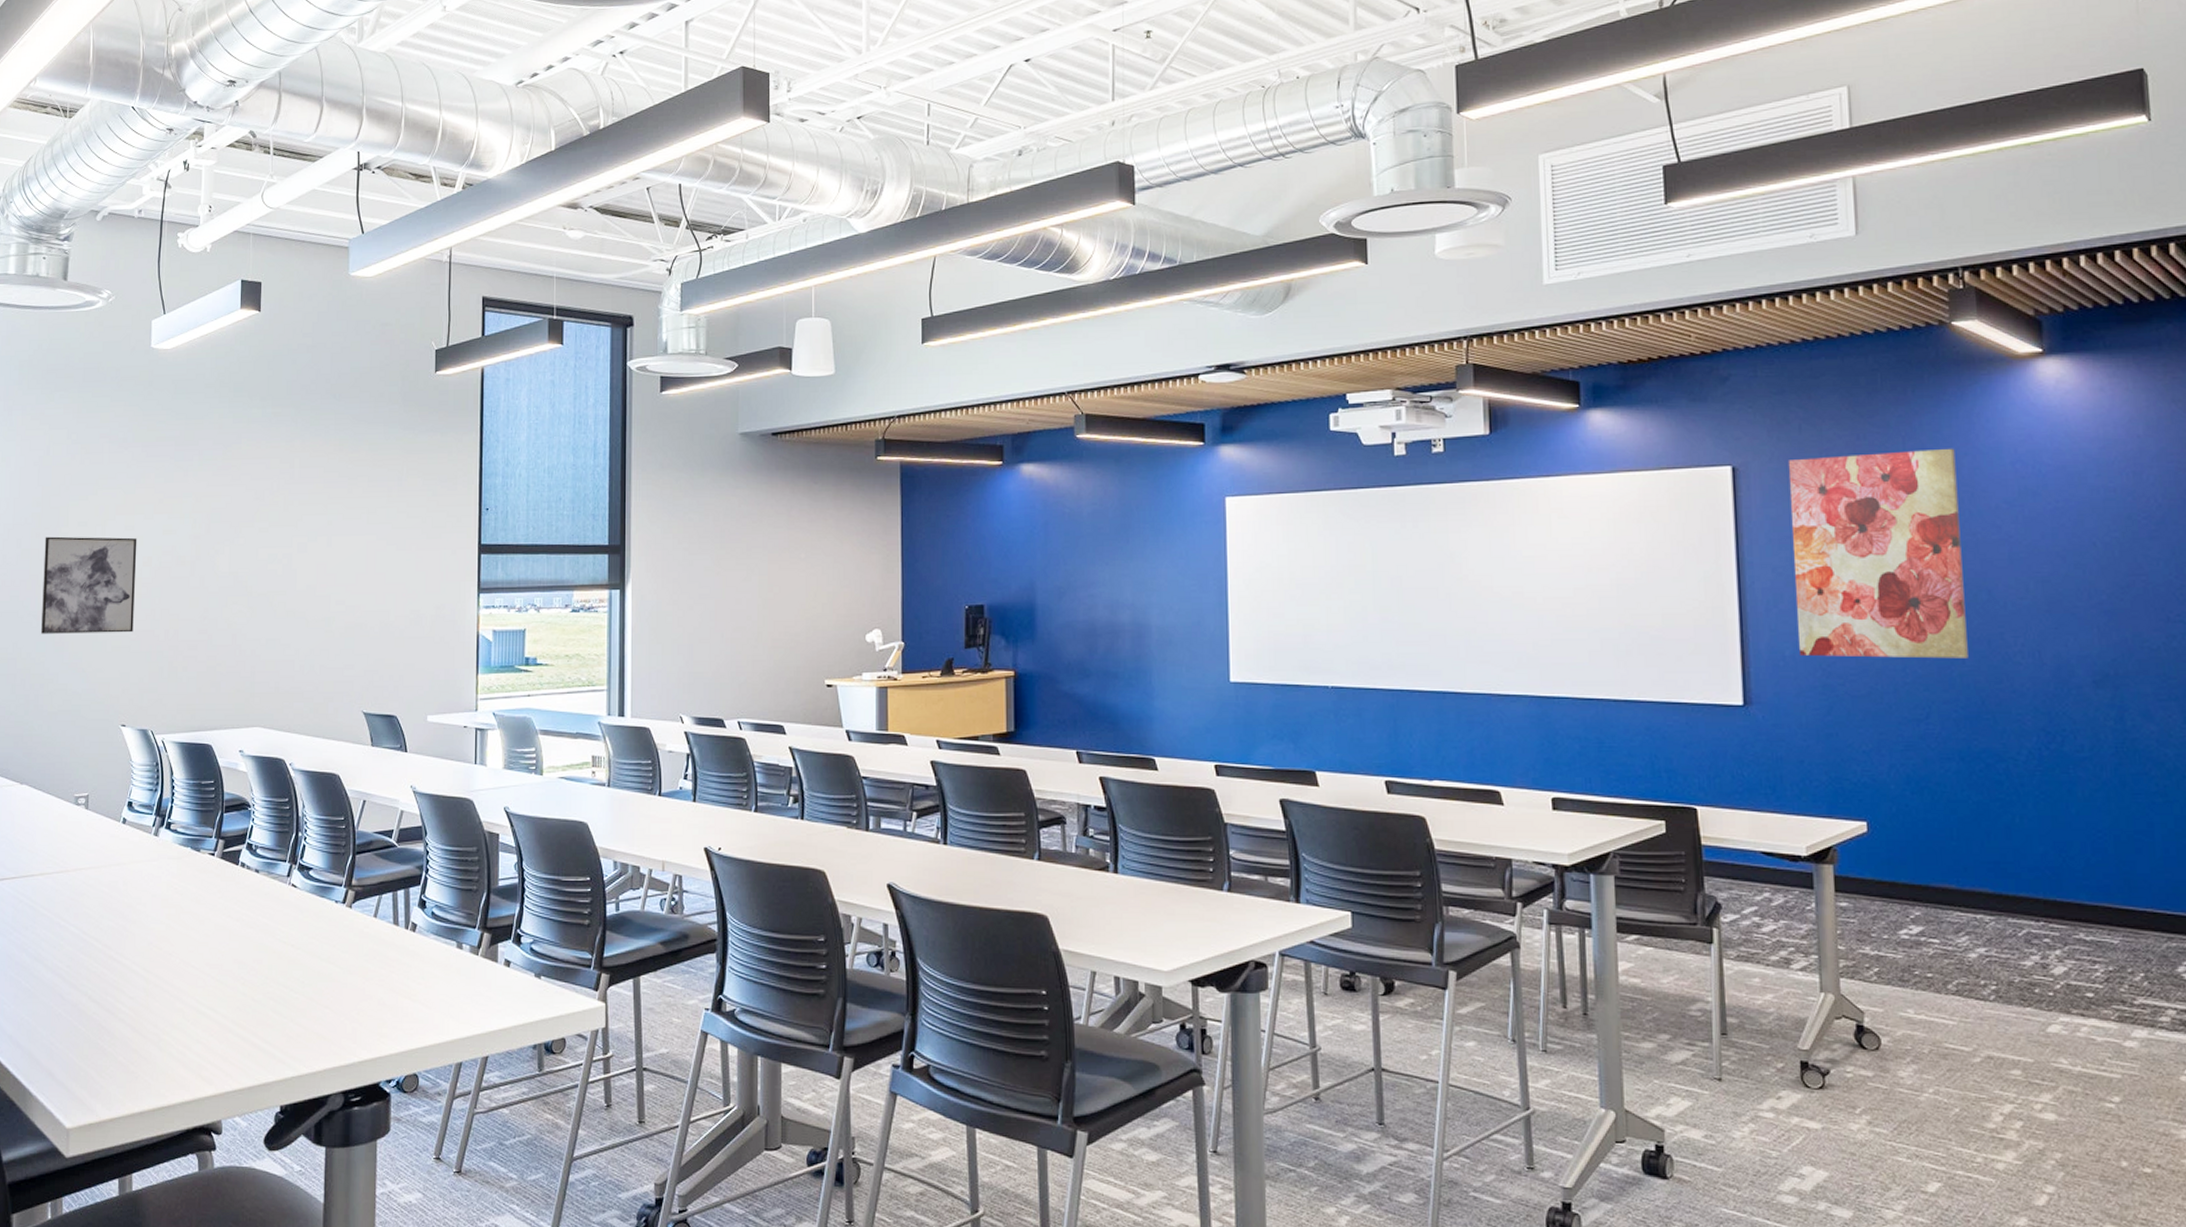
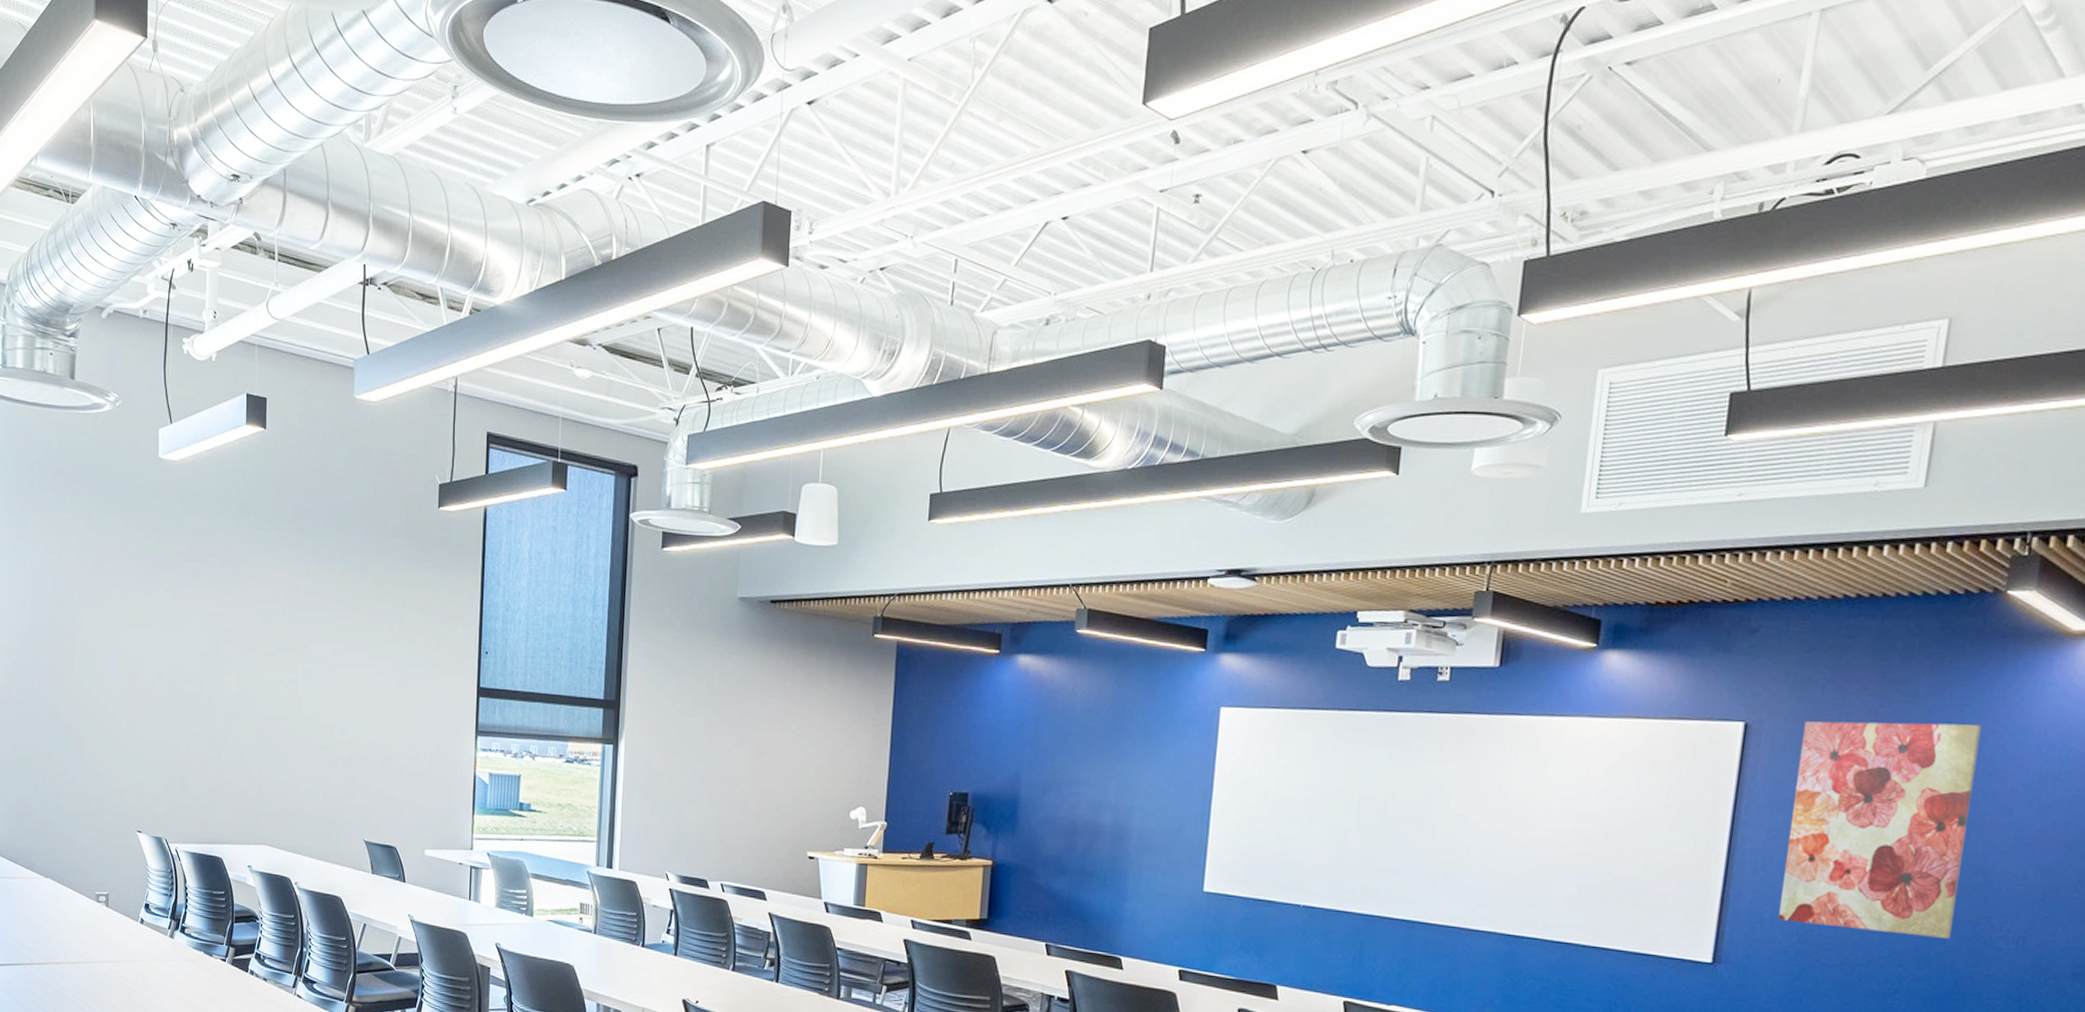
wall art: present [41,536,137,634] -> none [60,641,149,743]

